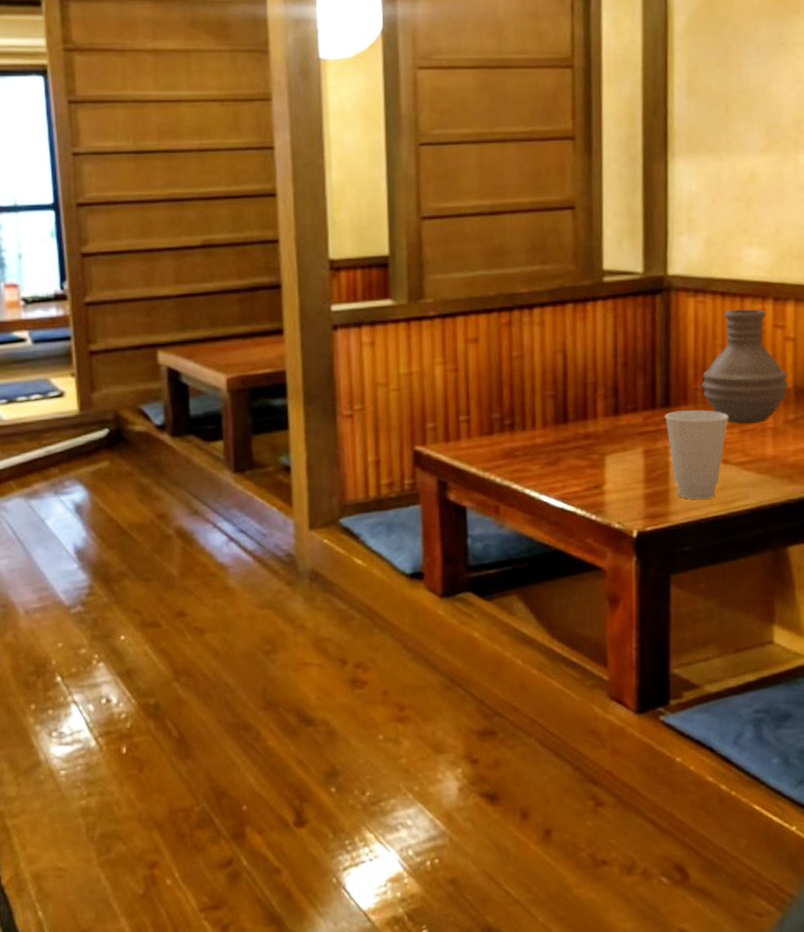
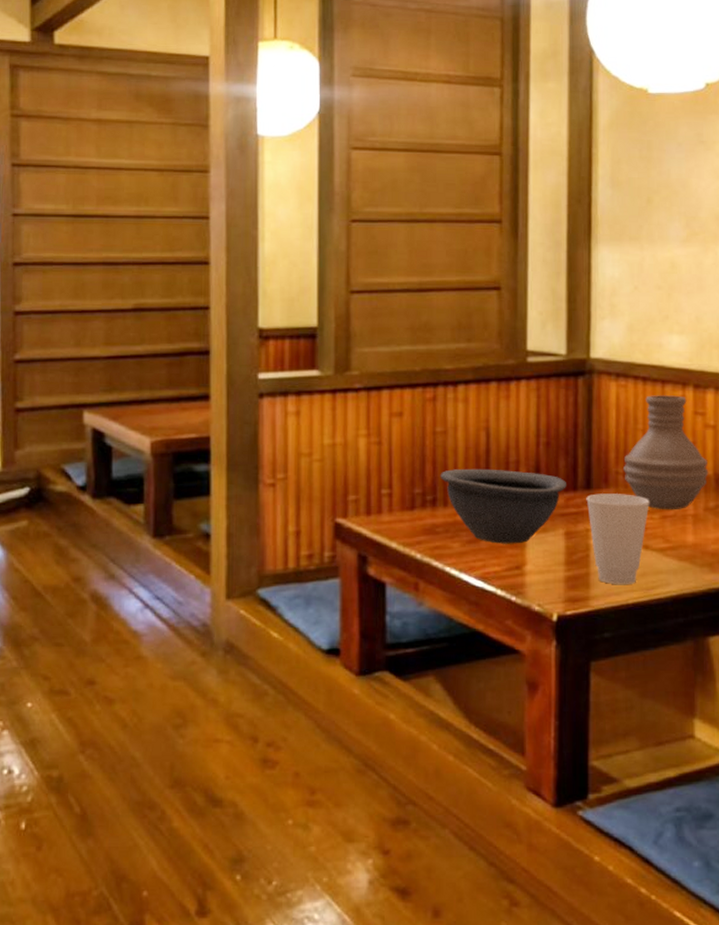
bowl: none [517,391,645,465] -> present [440,468,566,544]

